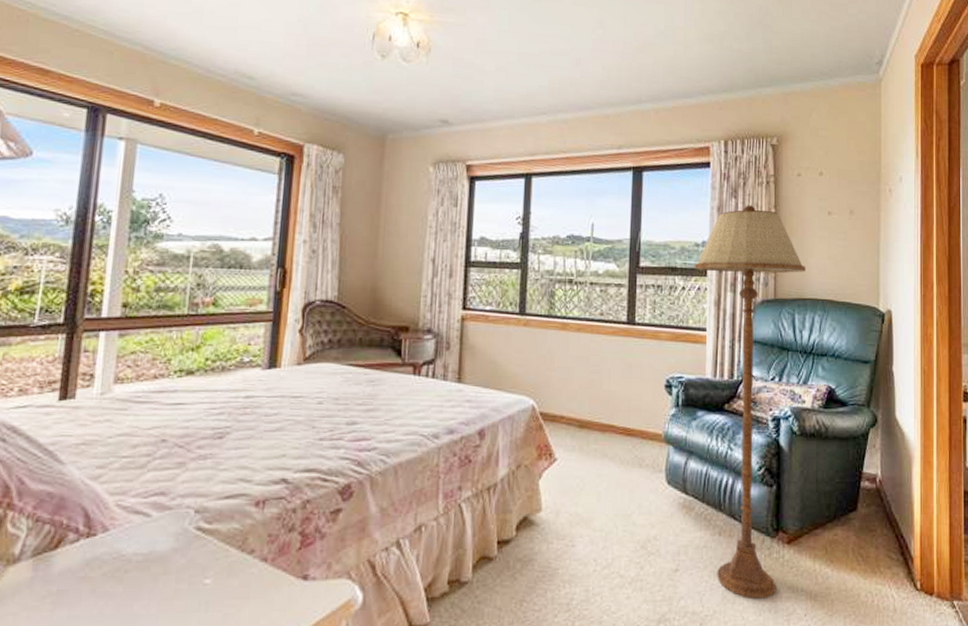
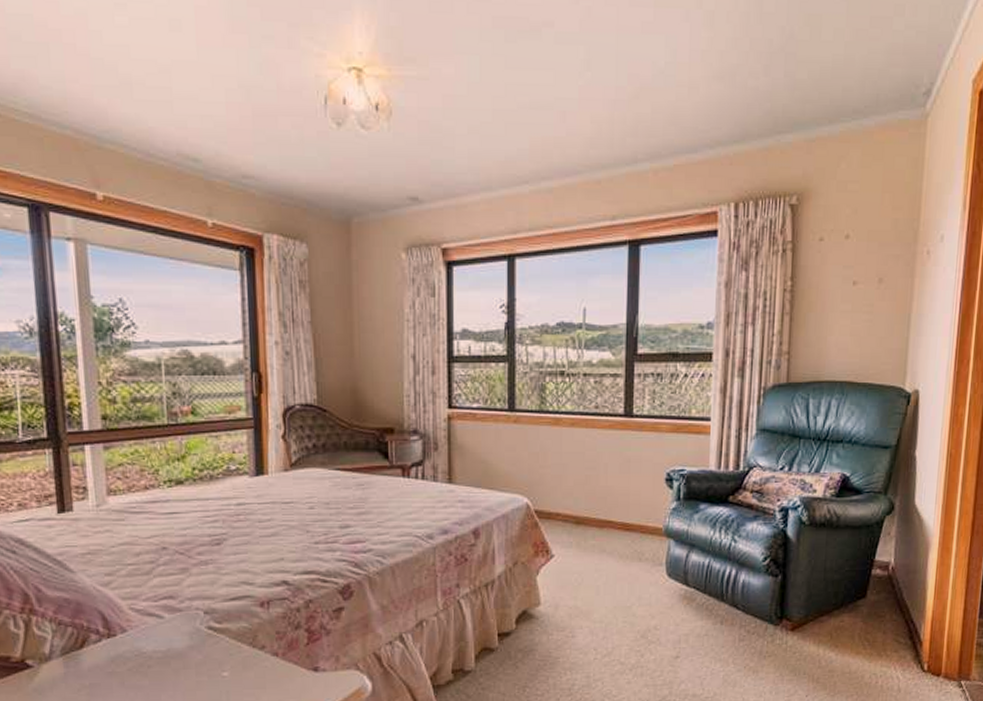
floor lamp: present [694,205,806,599] -> none [698,278,824,682]

